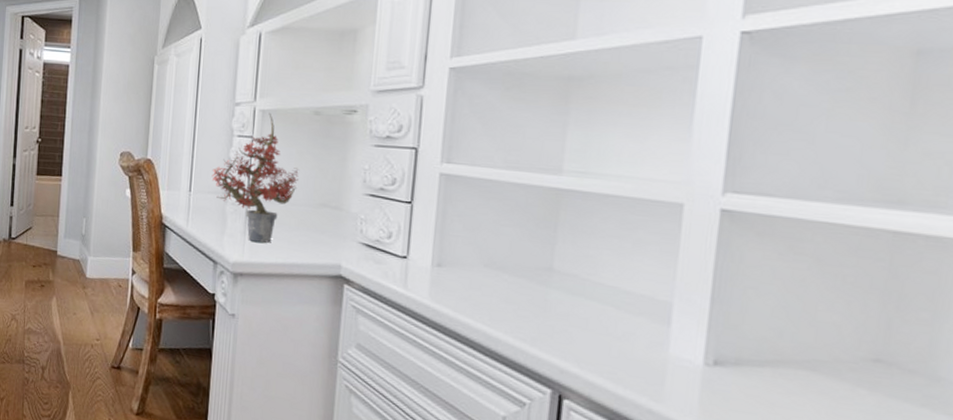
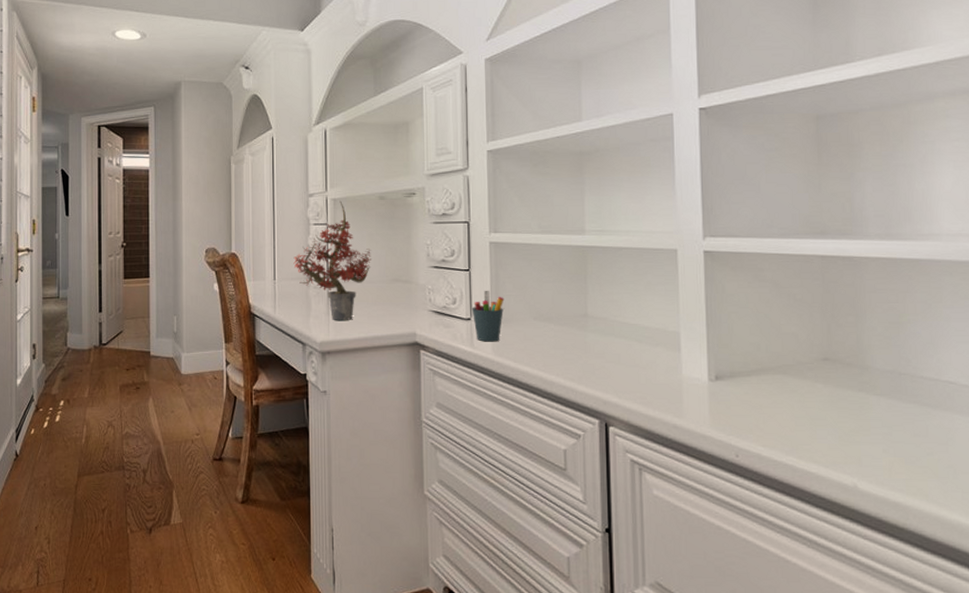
pen holder: none [409,227,451,286] -> present [471,290,504,342]

